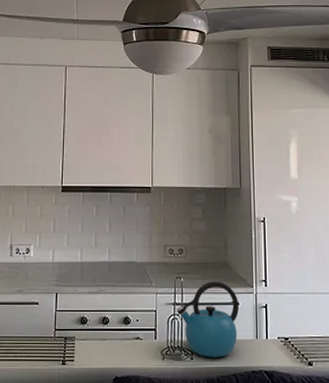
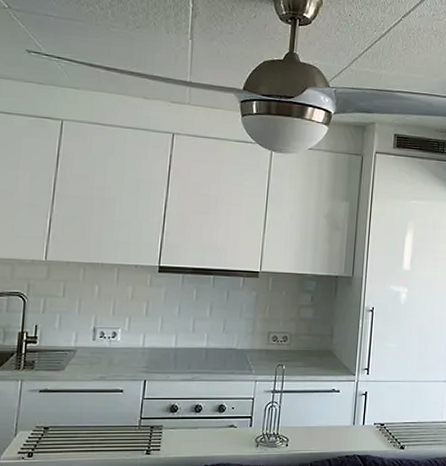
kettle: present [176,281,240,358] -> none [275,369,340,444]

